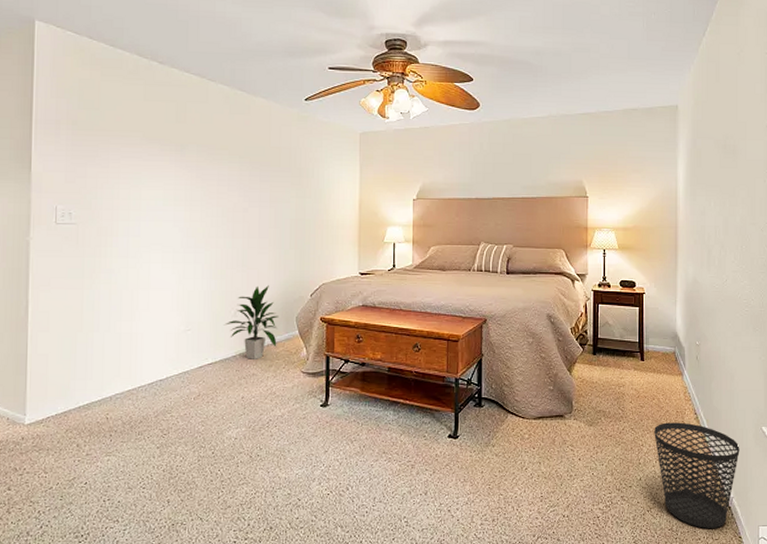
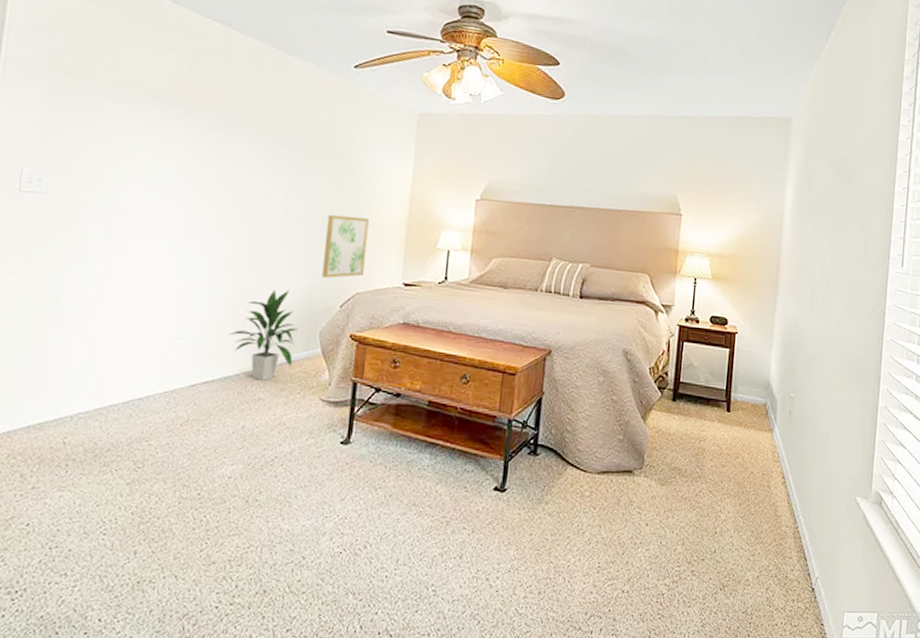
wall art: none [293,221,327,273] -> present [322,214,369,278]
wastebasket: present [654,422,740,528] -> none [735,486,830,613]

